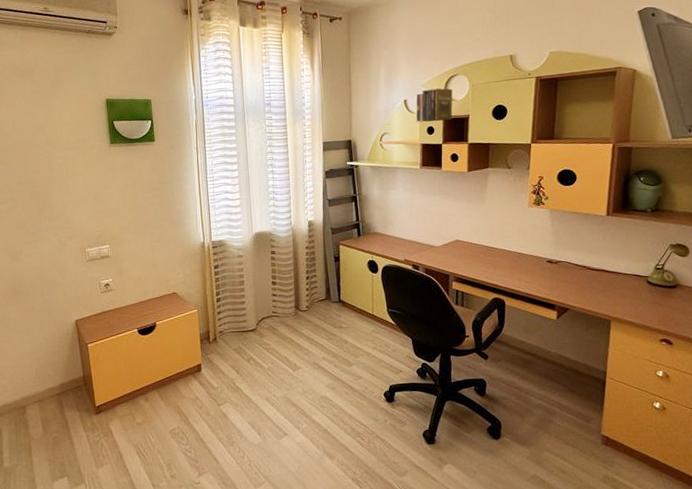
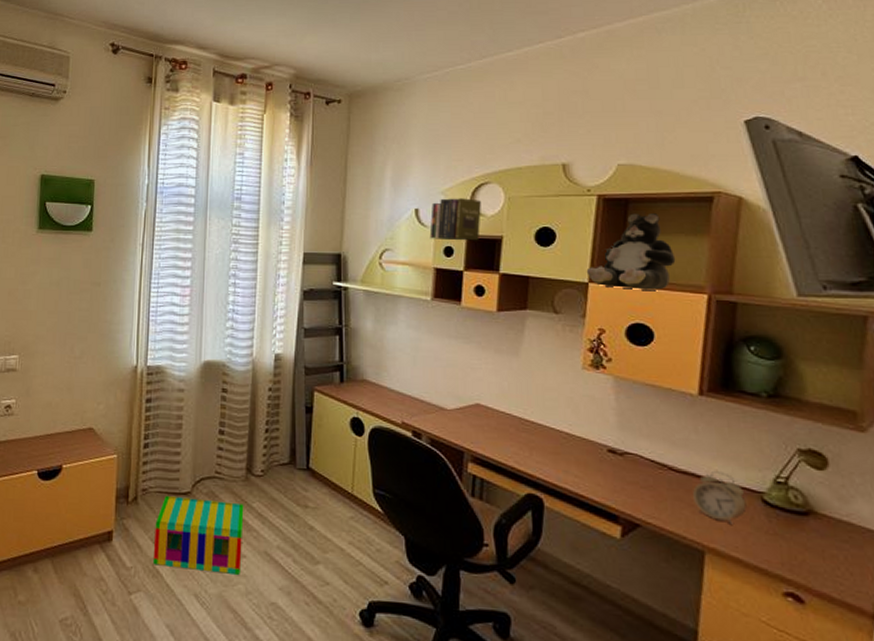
toy box: none [232,332,298,383] -> present [152,495,244,575]
plush toy: none [529,87,591,146] -> present [586,213,676,290]
alarm clock: none [603,266,637,300] -> present [693,471,747,524]

